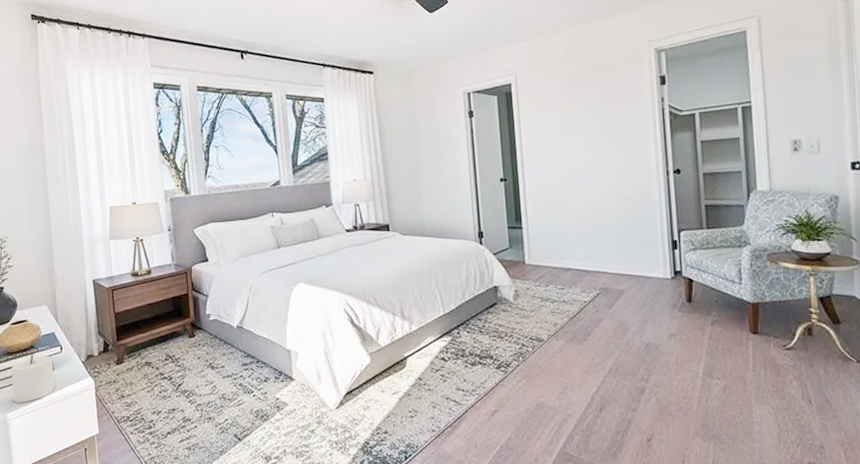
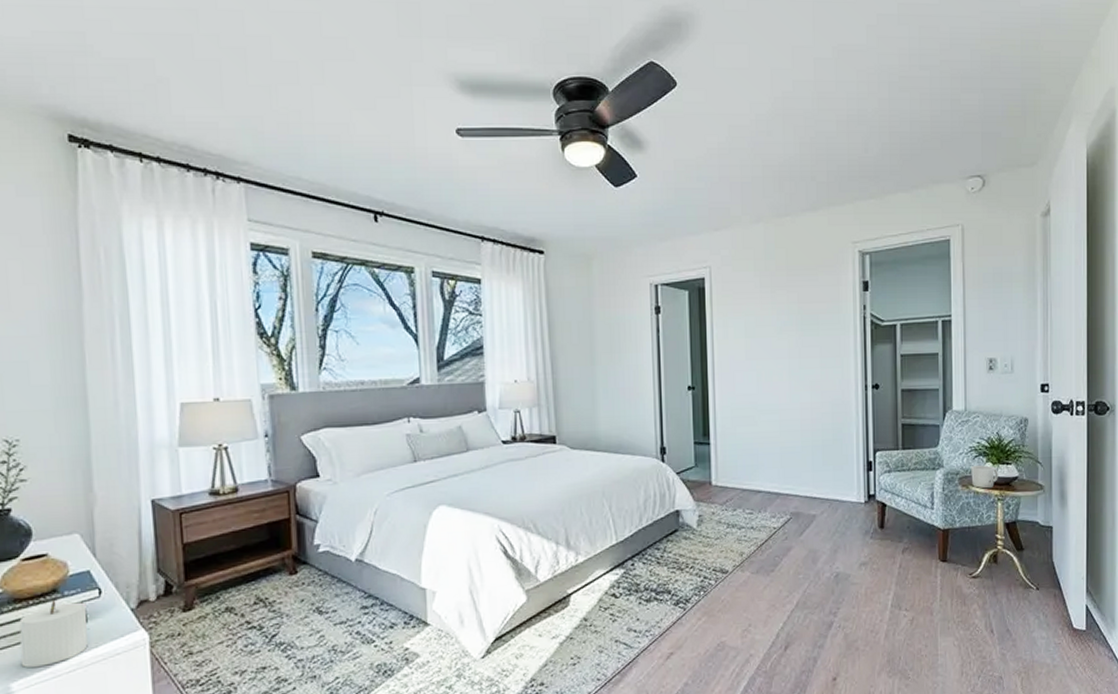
mug: none [779,241,809,265] -> present [971,465,998,489]

